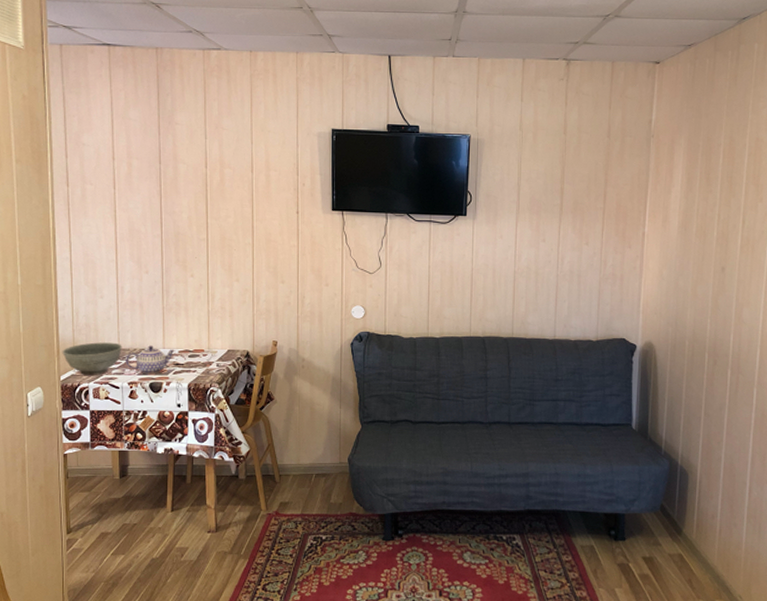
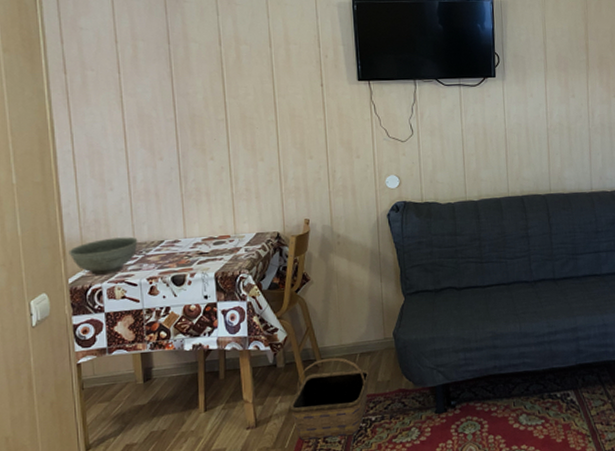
teapot: present [126,345,176,374] -> none [143,236,199,268]
basket: none [248,475,323,551] -> present [289,357,370,441]

